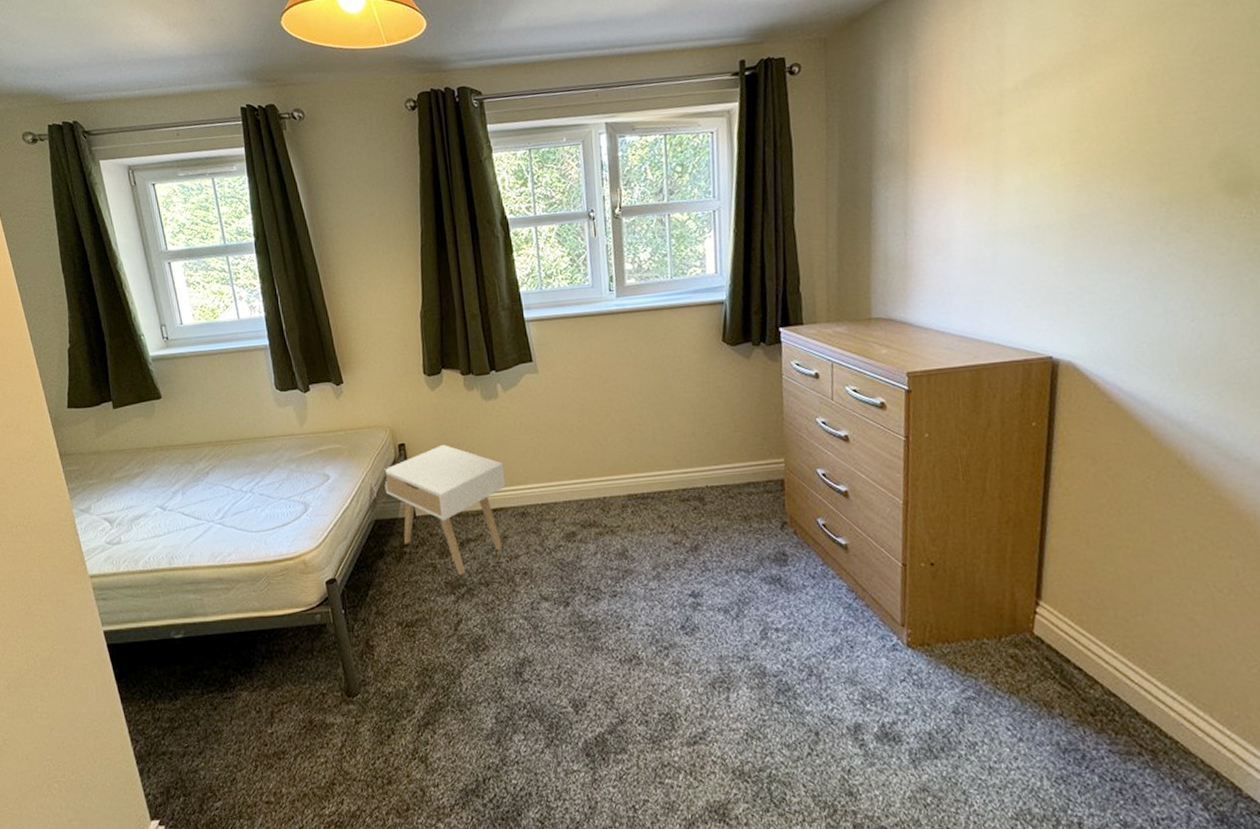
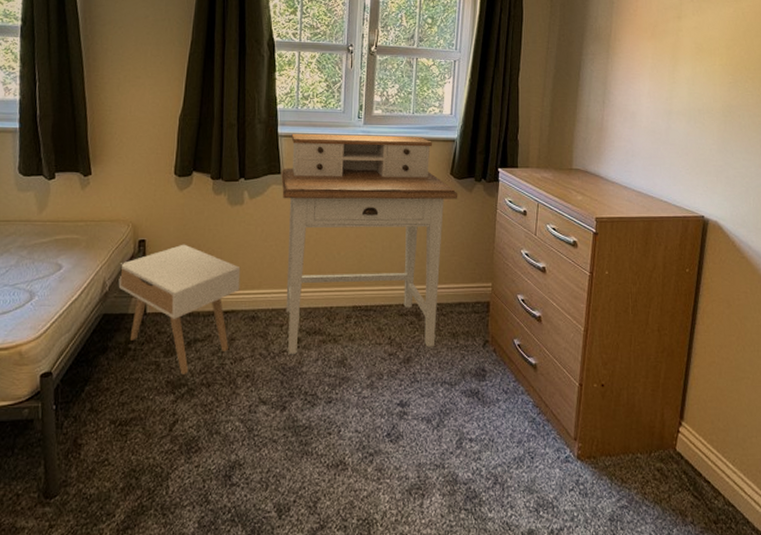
desk: none [533,303,734,549] -> present [281,133,458,354]

